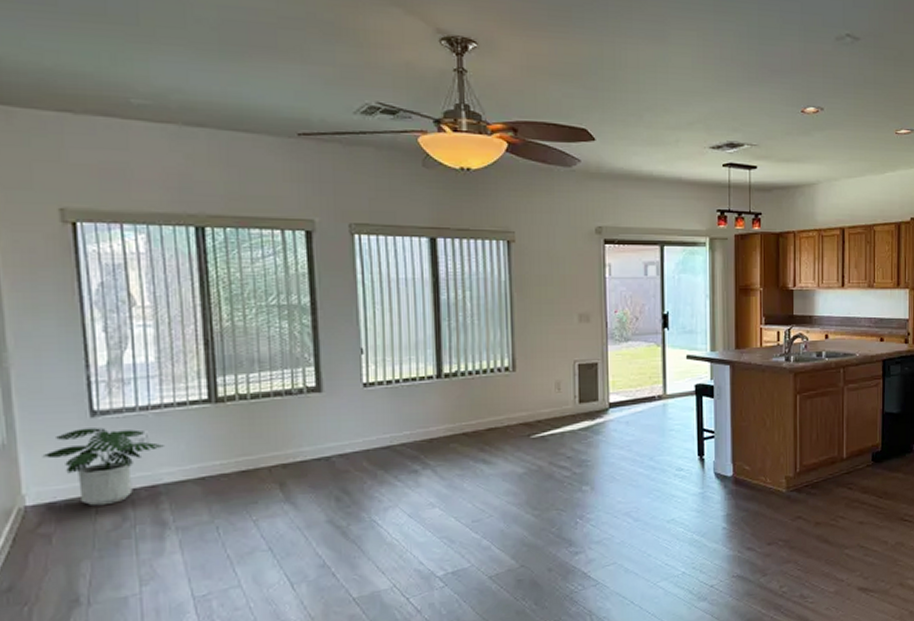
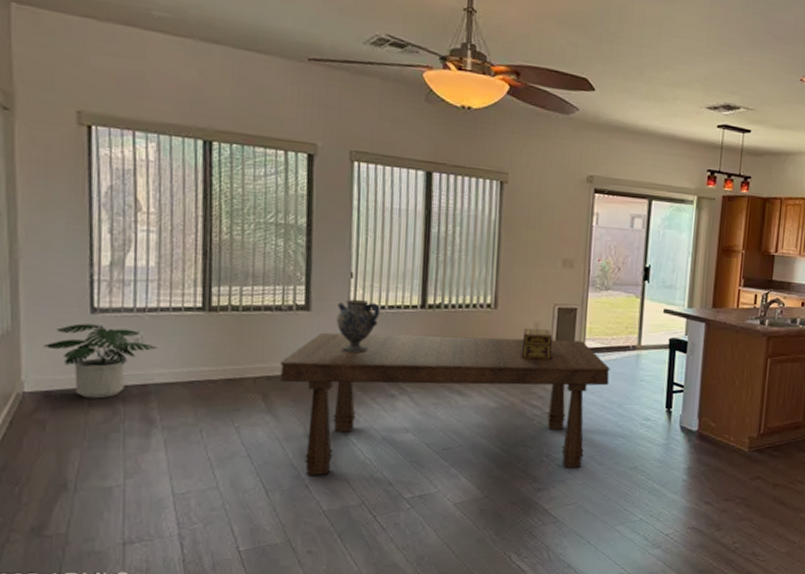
dining table: none [294,396,638,562] -> present [279,332,610,475]
ceramic jug: none [350,375,395,431] -> present [337,299,380,353]
decorative box: none [544,387,576,420] -> present [521,327,553,359]

